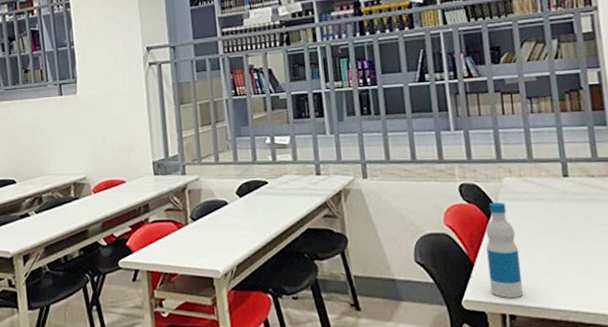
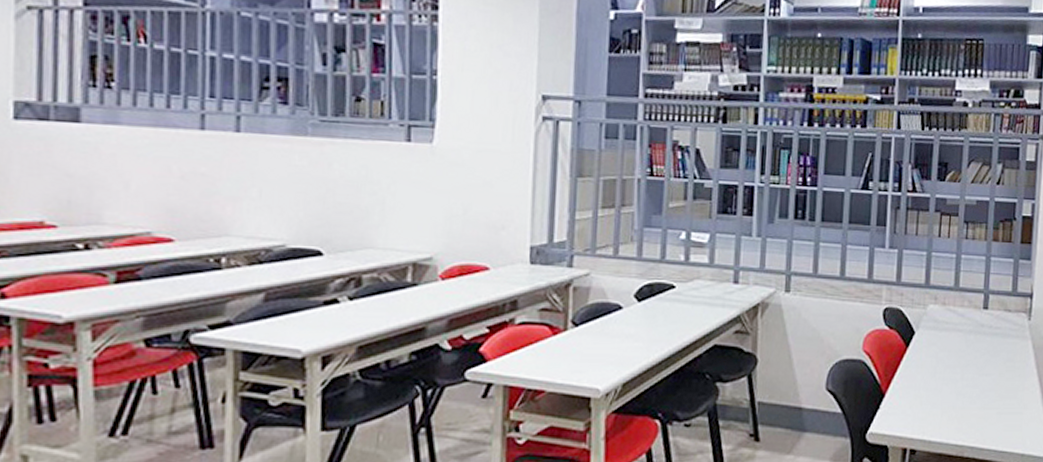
bottle: present [486,202,524,298] -> none [897,330,930,431]

